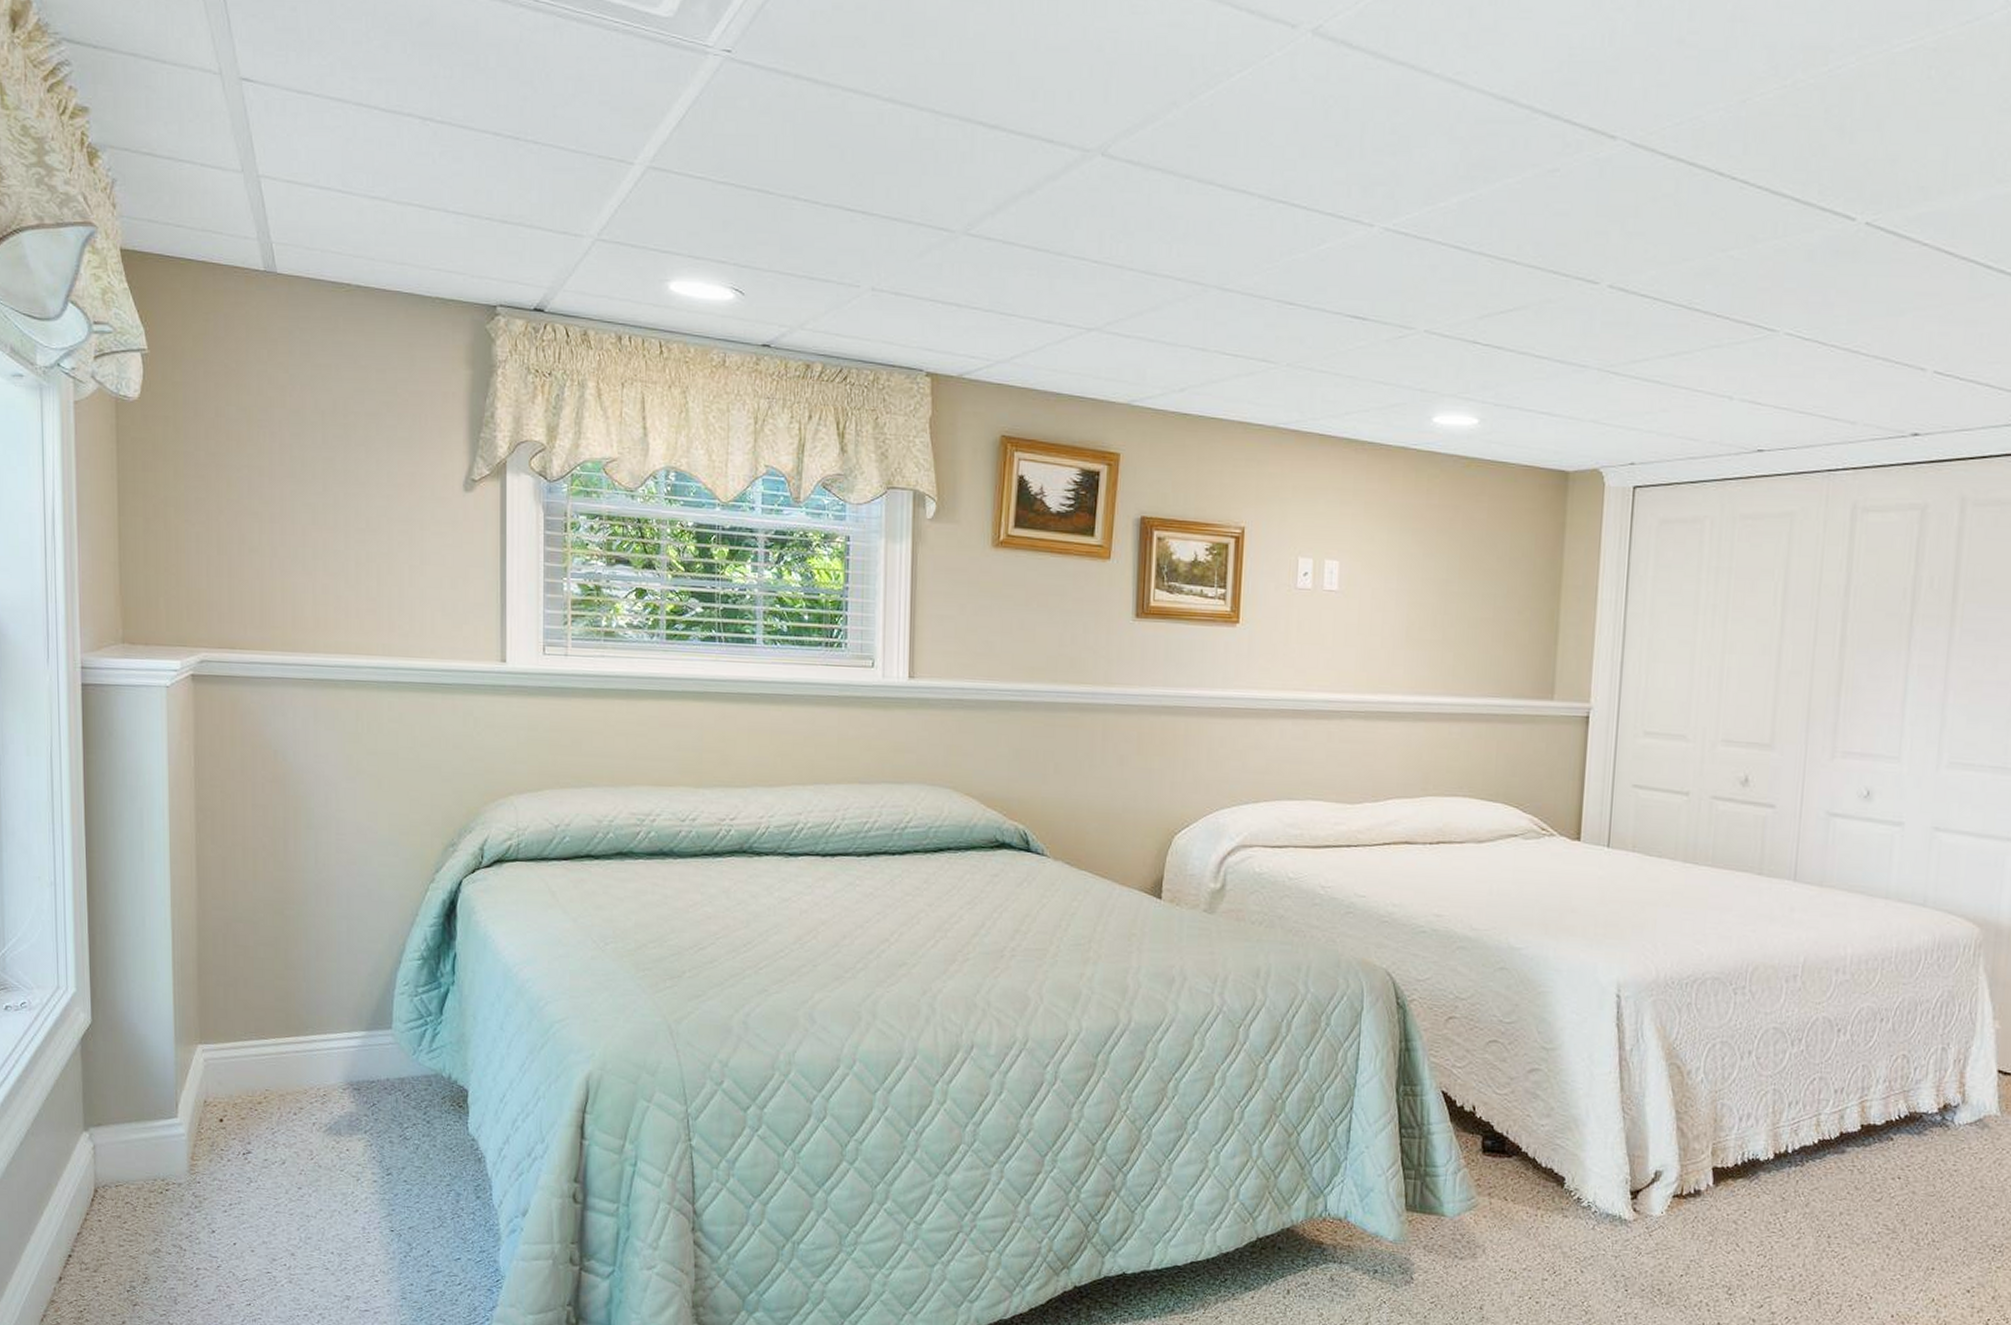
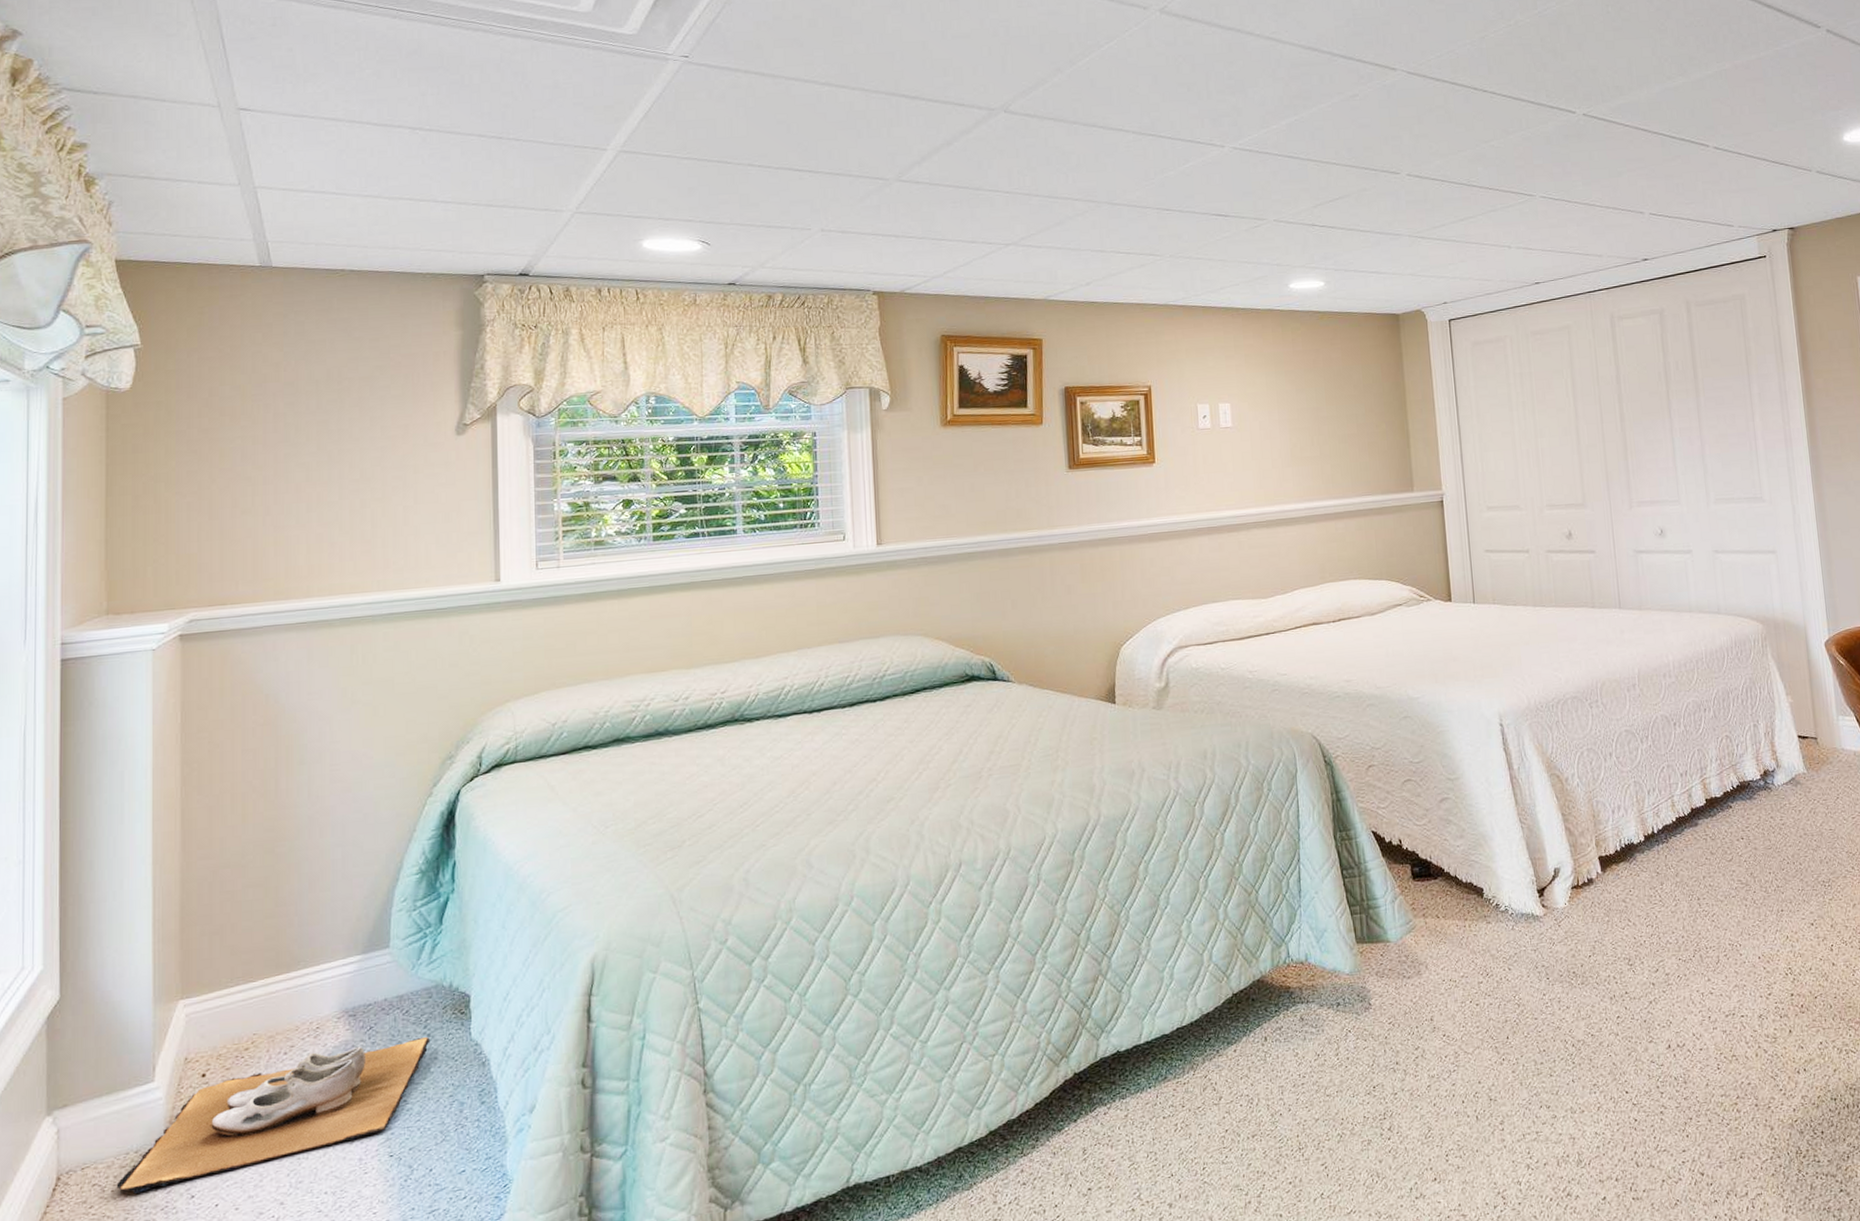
shoe: none [146,1118,430,1219] -> present [116,1036,431,1194]

